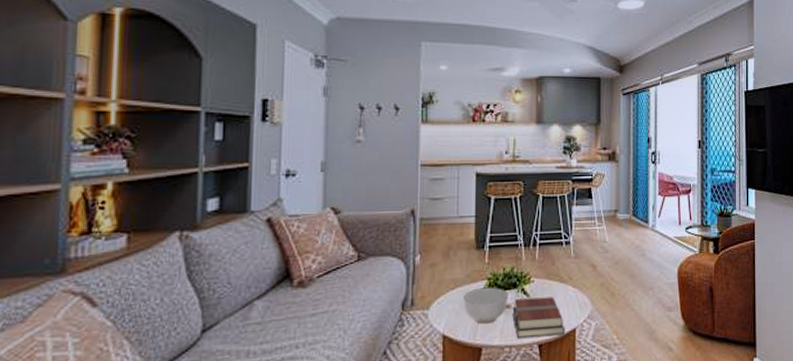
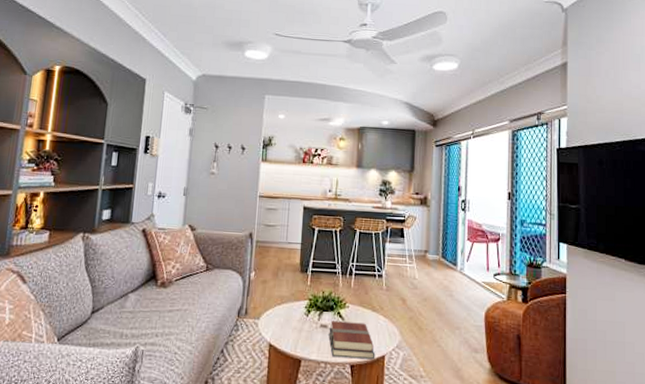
bowl: present [464,287,509,324] -> none [288,306,326,339]

